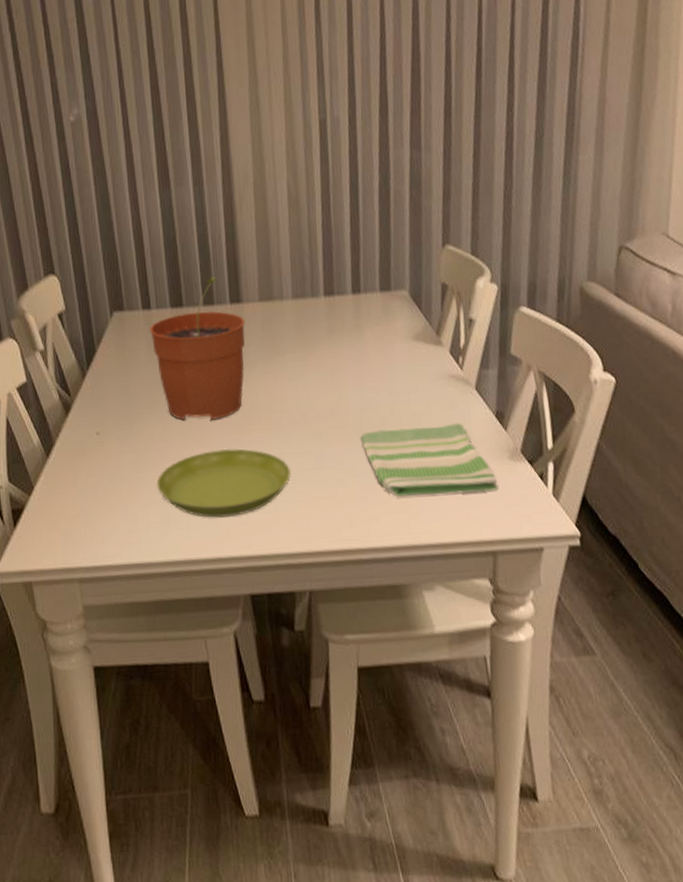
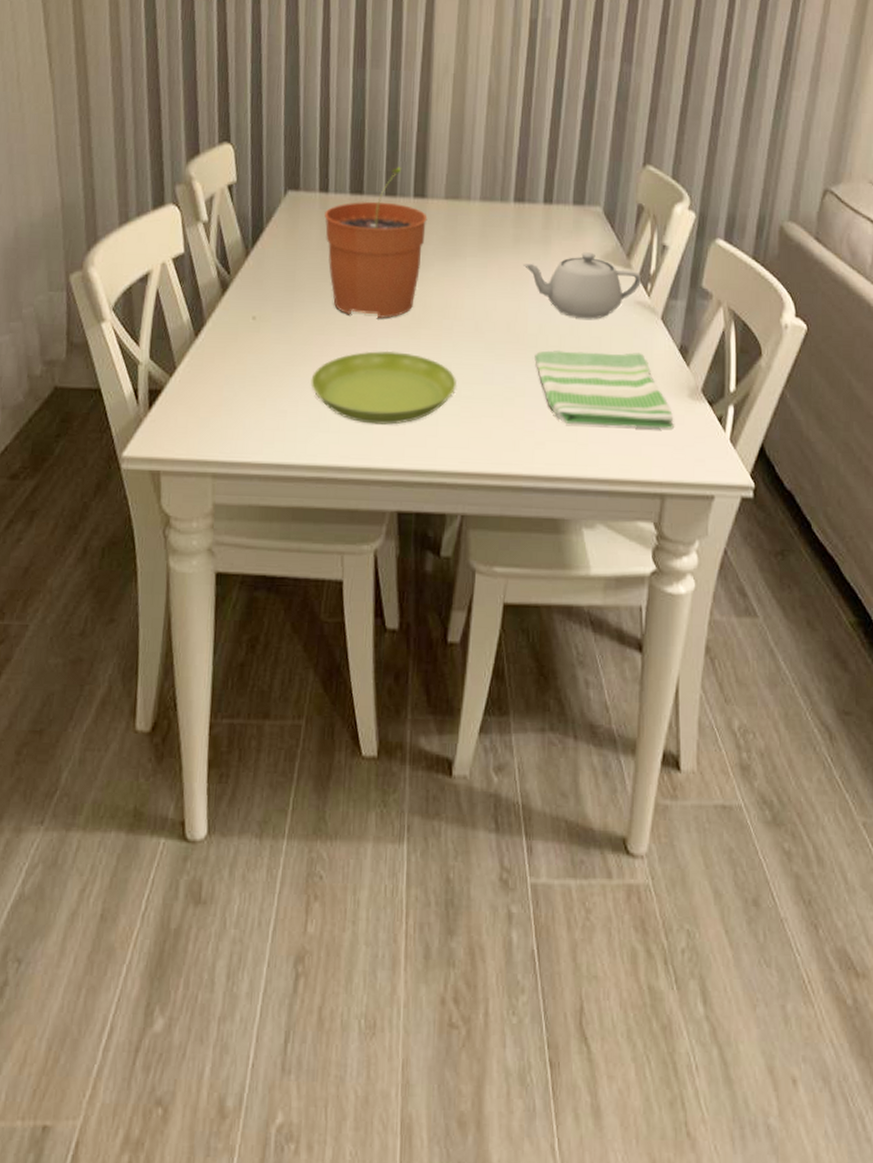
teapot: none [339,334,453,398] -> present [523,252,642,319]

